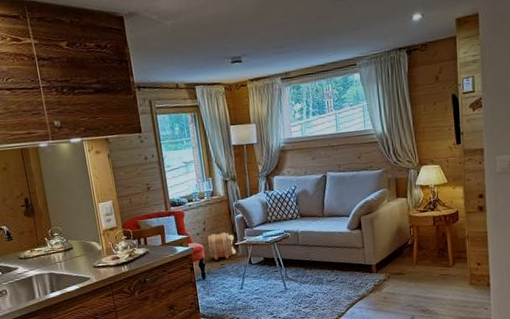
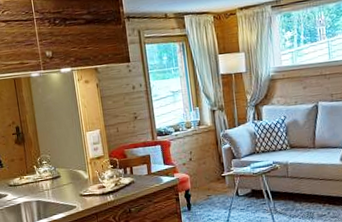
pouch: present [207,232,237,260] -> none [194,163,223,191]

